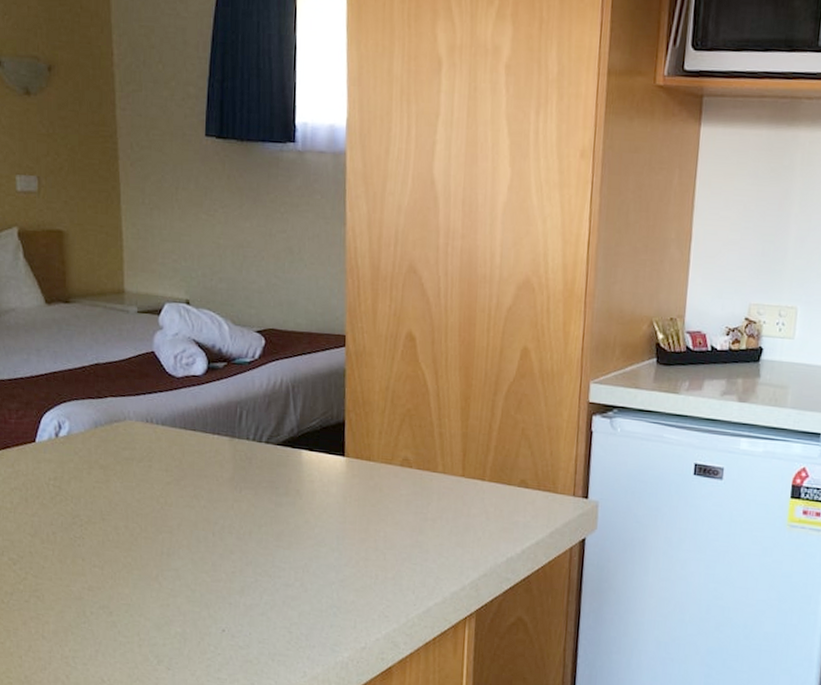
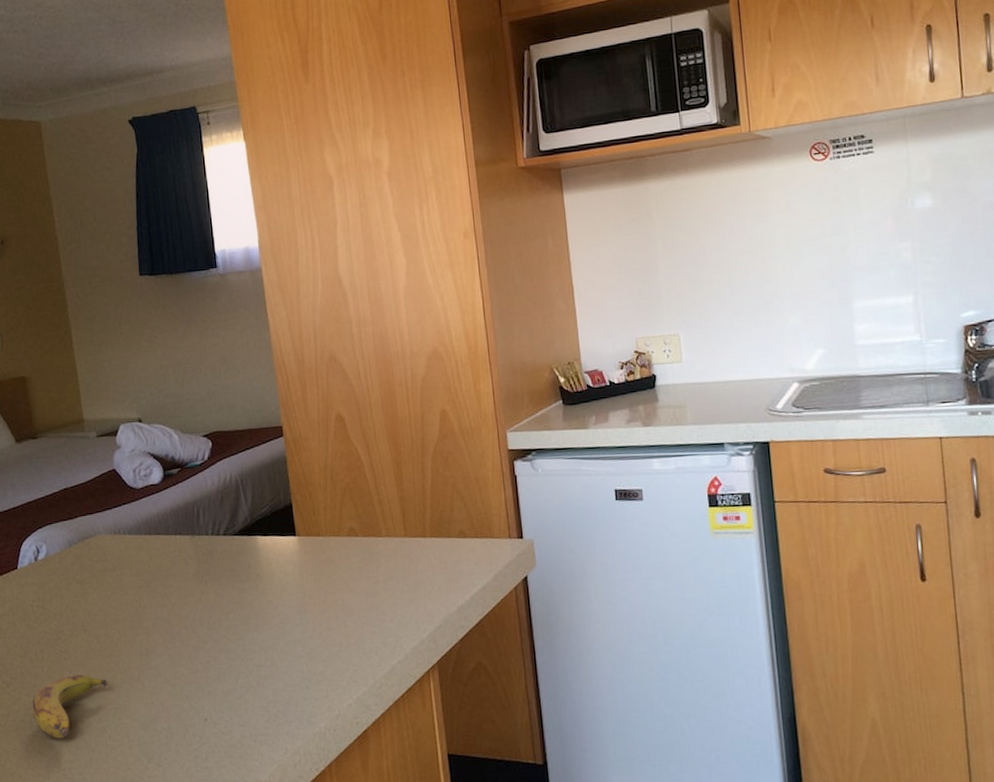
banana: none [39,563,124,626] -> present [32,674,109,739]

